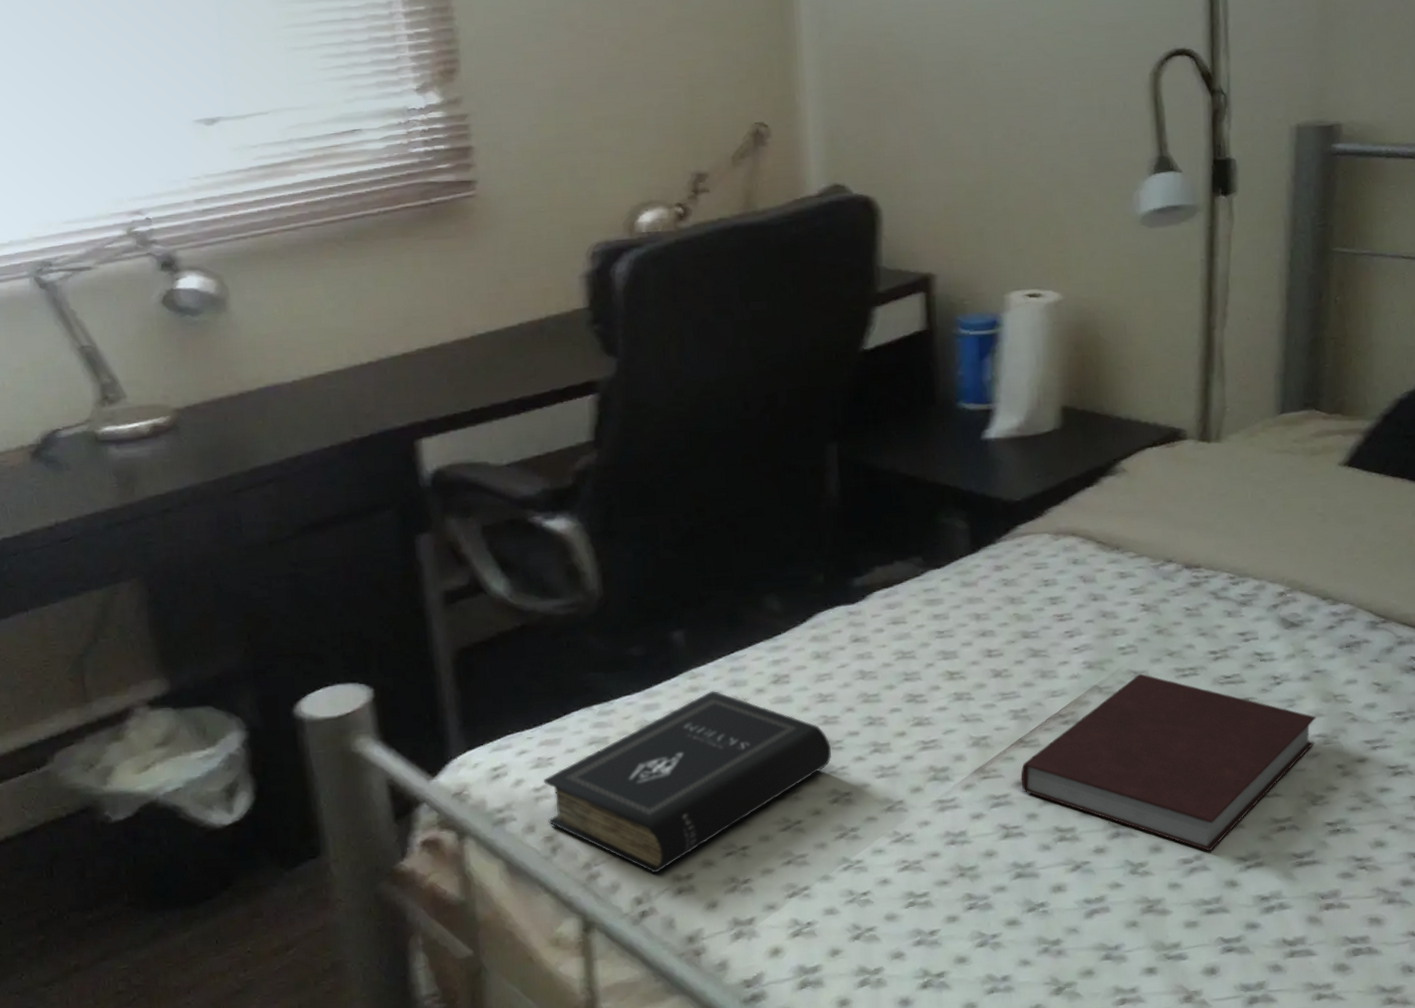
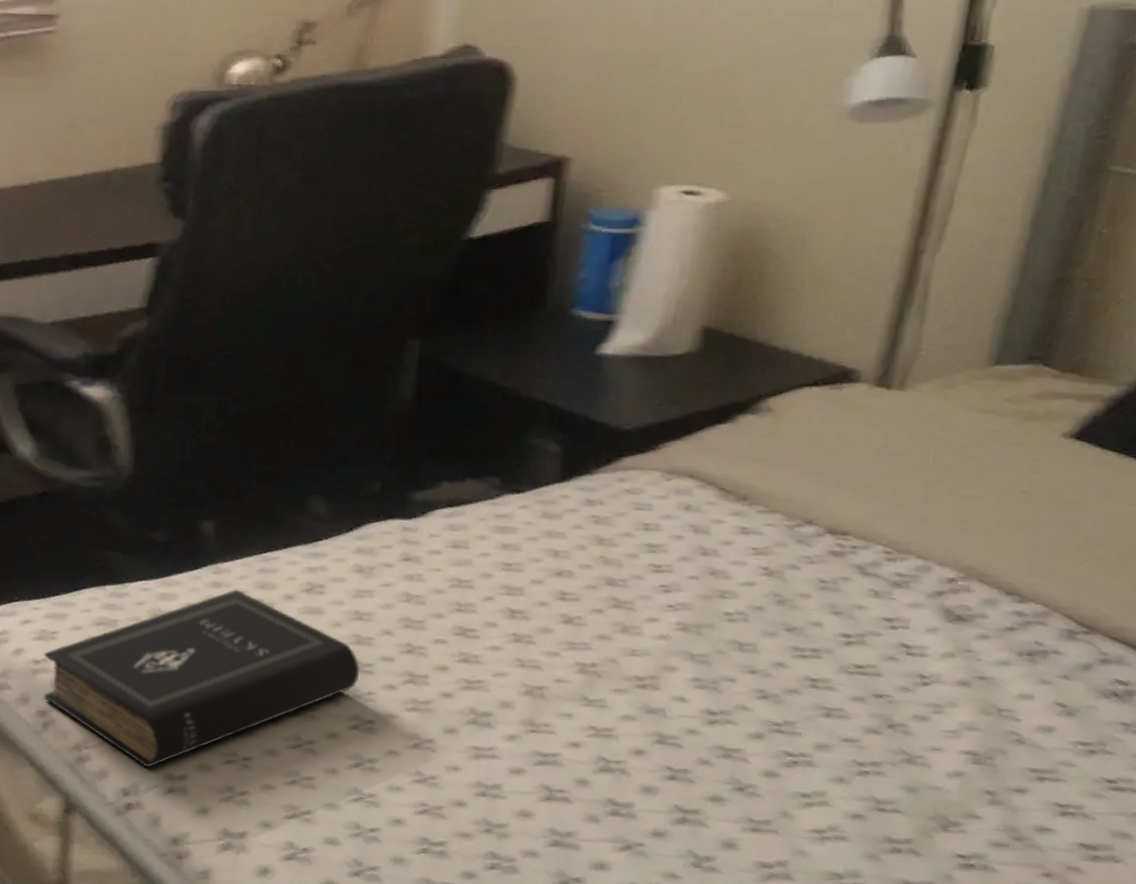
notebook: present [1021,673,1317,852] -> none [576,646,970,860]

